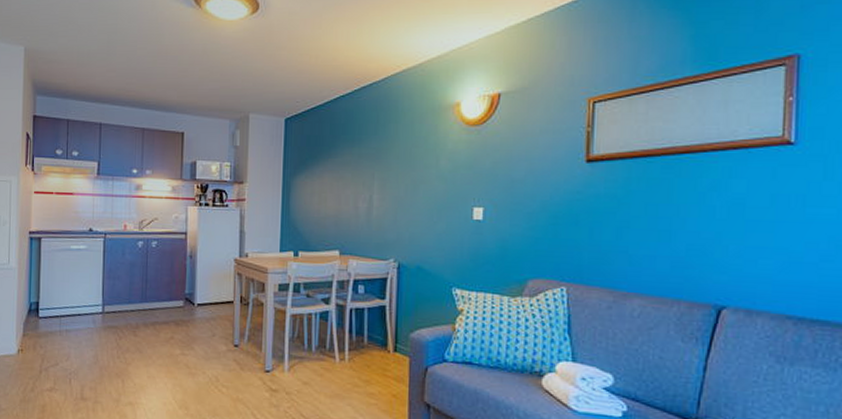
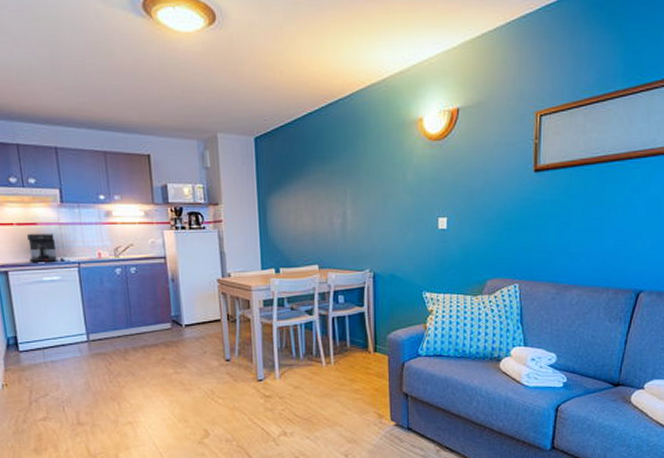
coffee maker: none [62,202,88,231] -> present [26,232,58,262]

